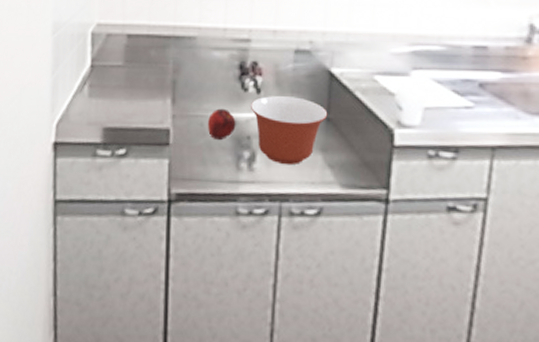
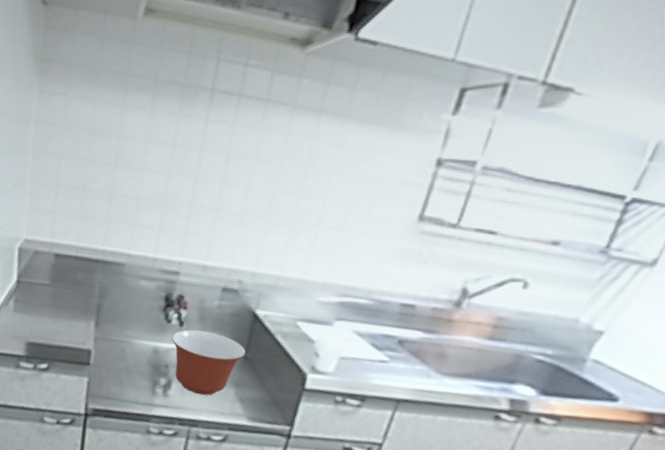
apple: present [207,108,236,140] -> none [127,336,156,365]

